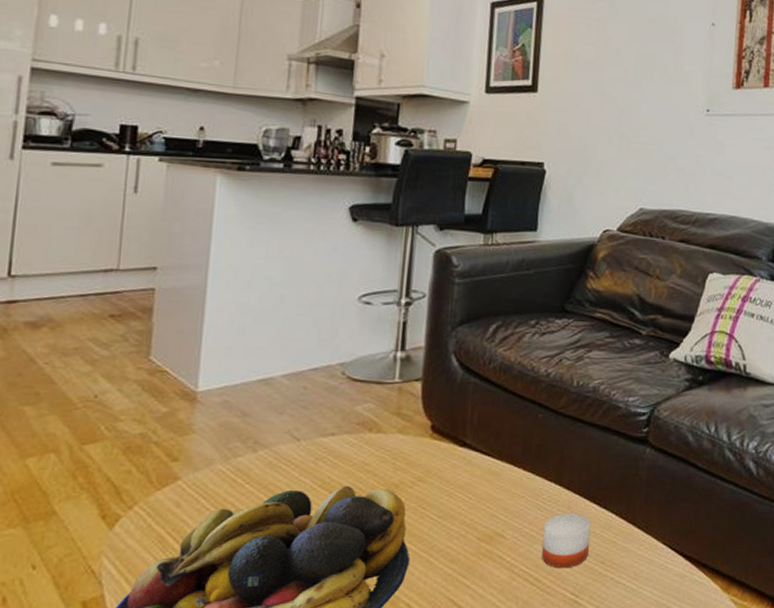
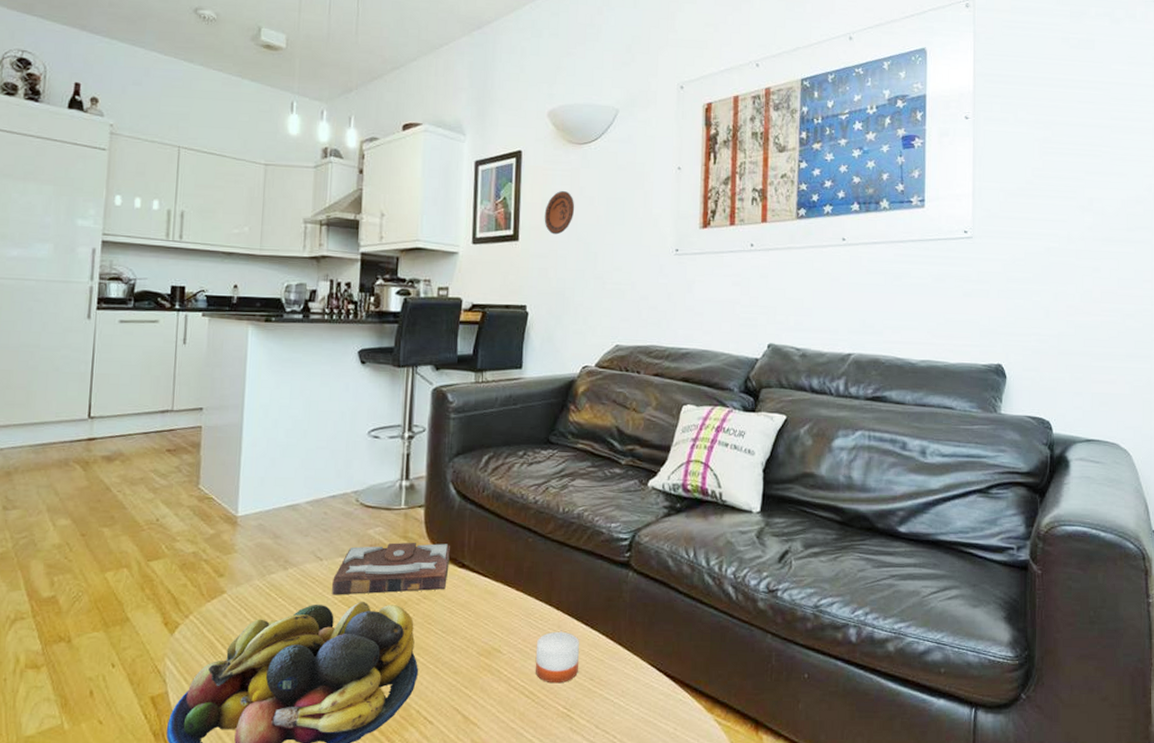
book: none [310,419,450,480] -> present [332,542,450,595]
decorative plate: none [566,41,601,88] -> present [544,191,575,235]

